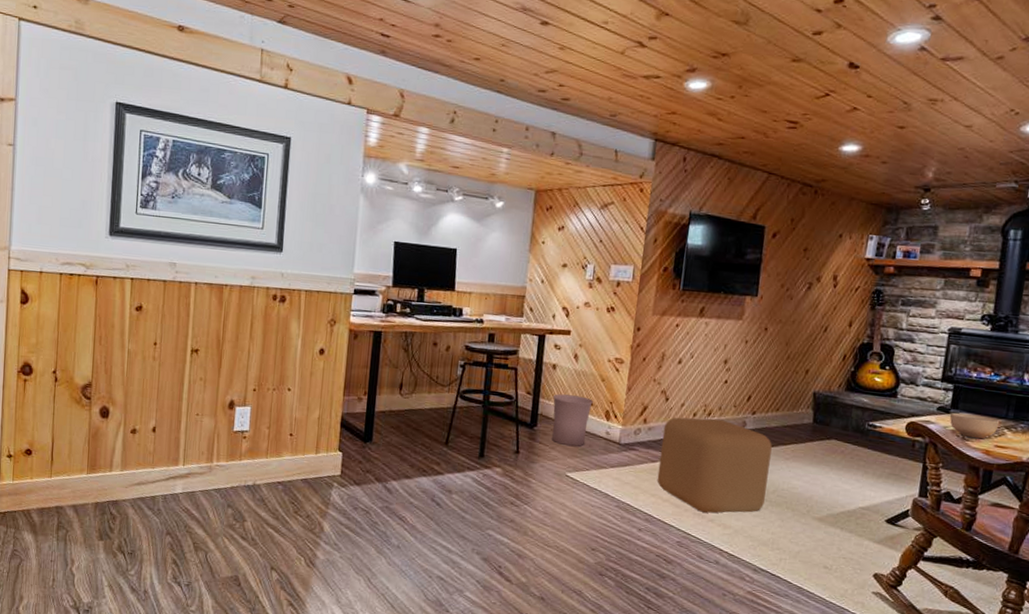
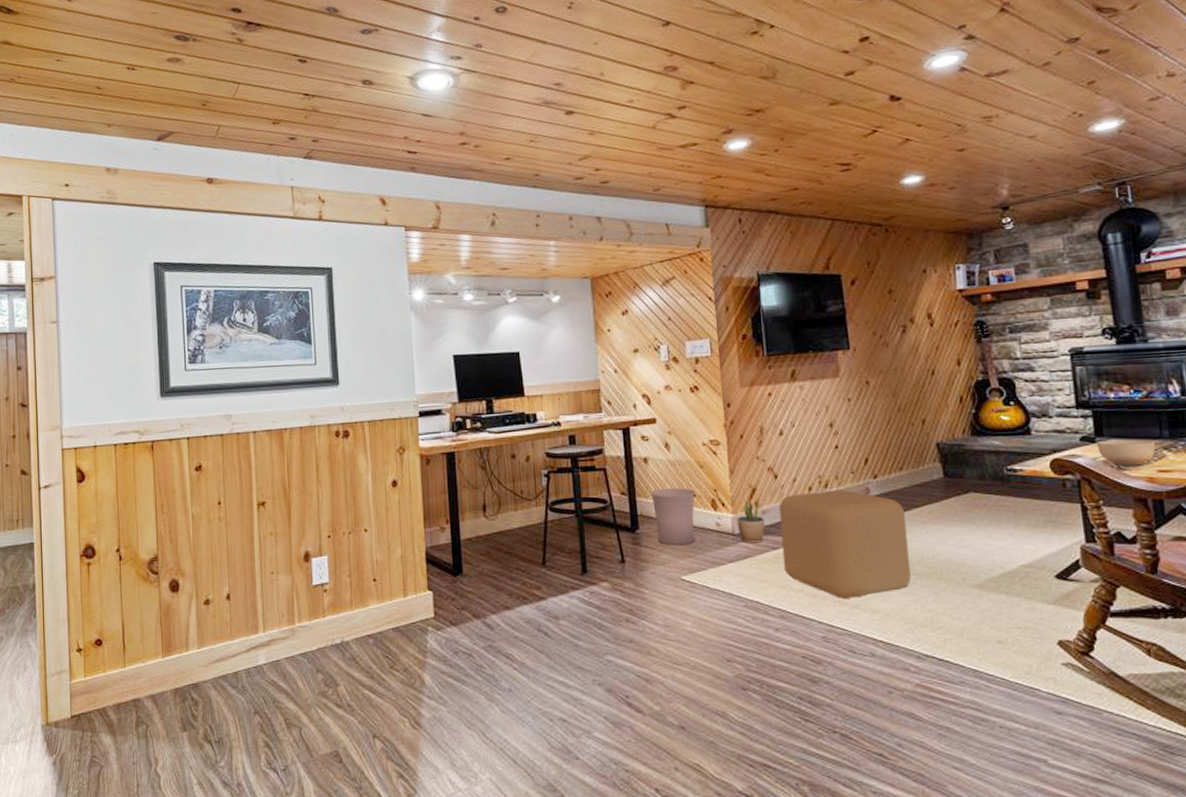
potted plant: none [624,414,651,455] -> present [736,496,765,544]

